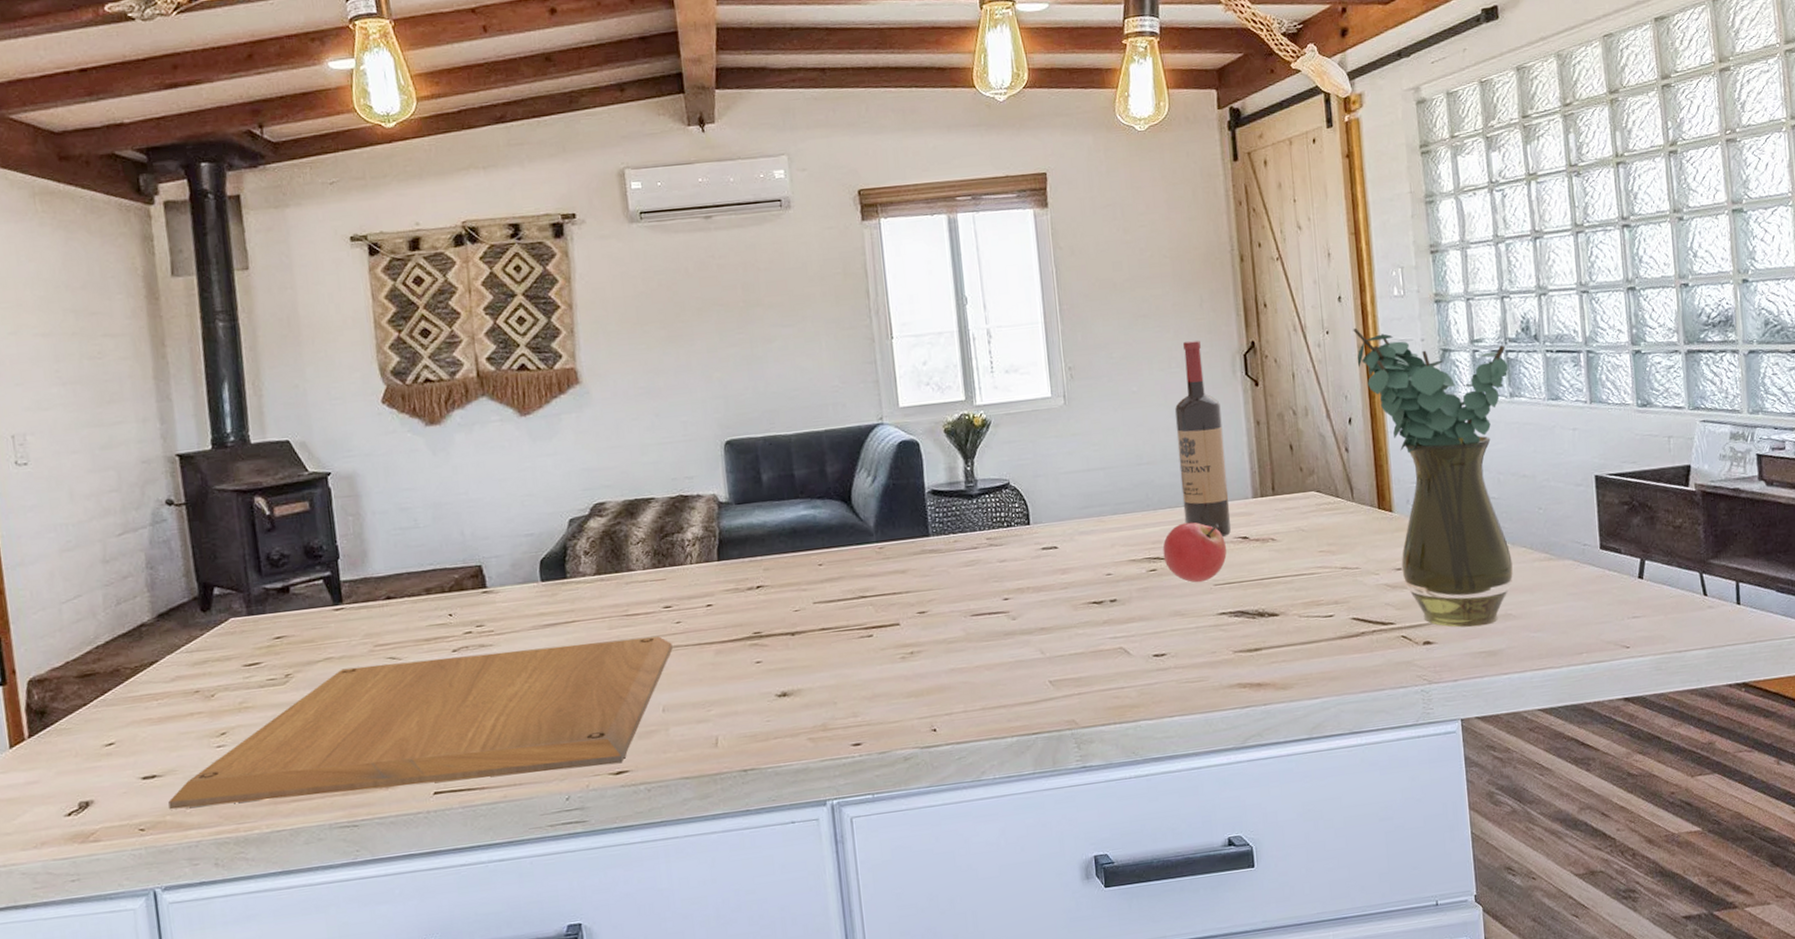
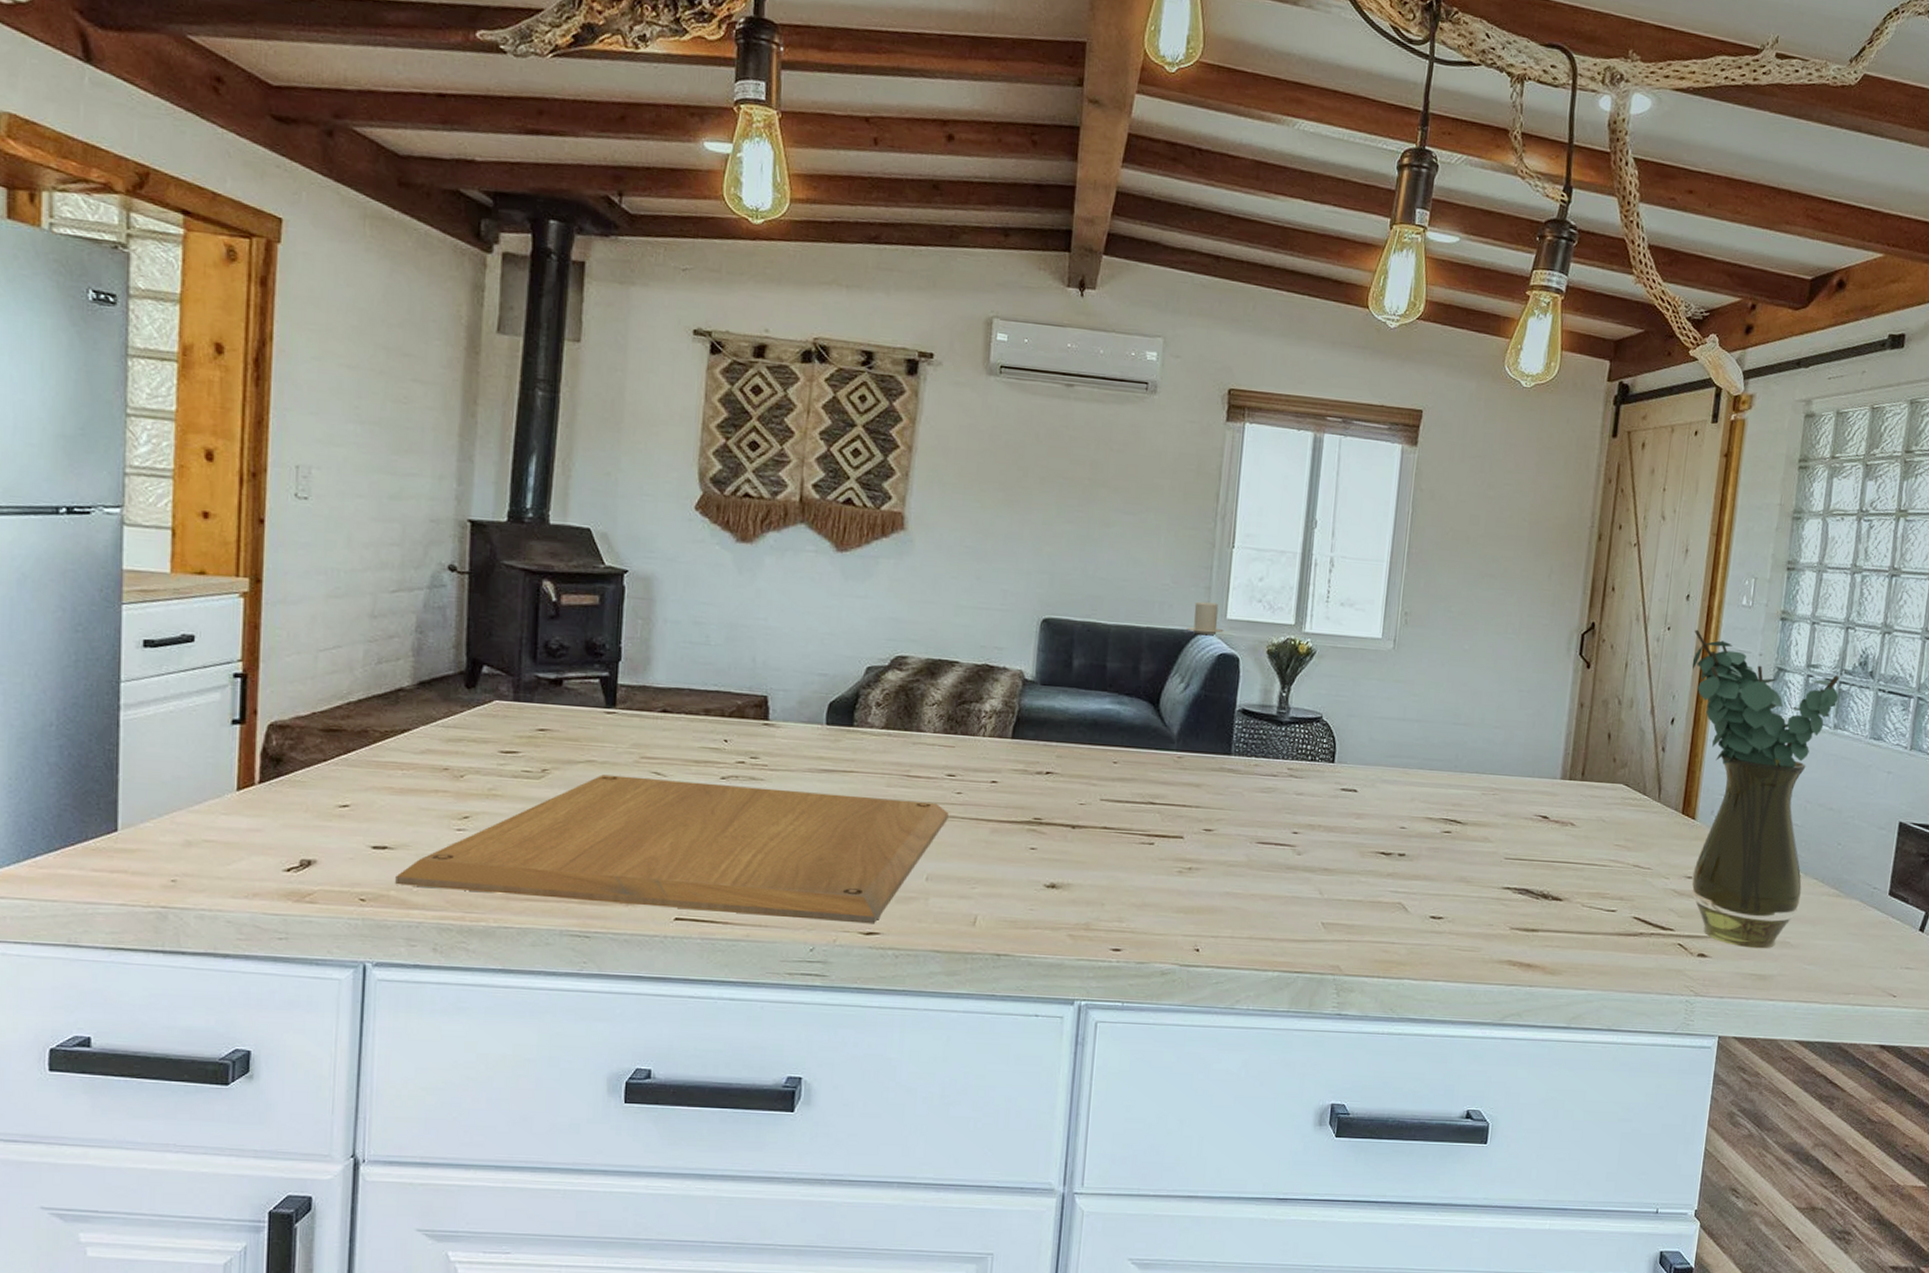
candle: none [863,394,899,428] -> present [1187,601,1224,636]
fruit: present [1162,522,1227,583] -> none [1460,790,1525,854]
wine bottle: present [1174,340,1232,538] -> none [1489,609,1548,813]

